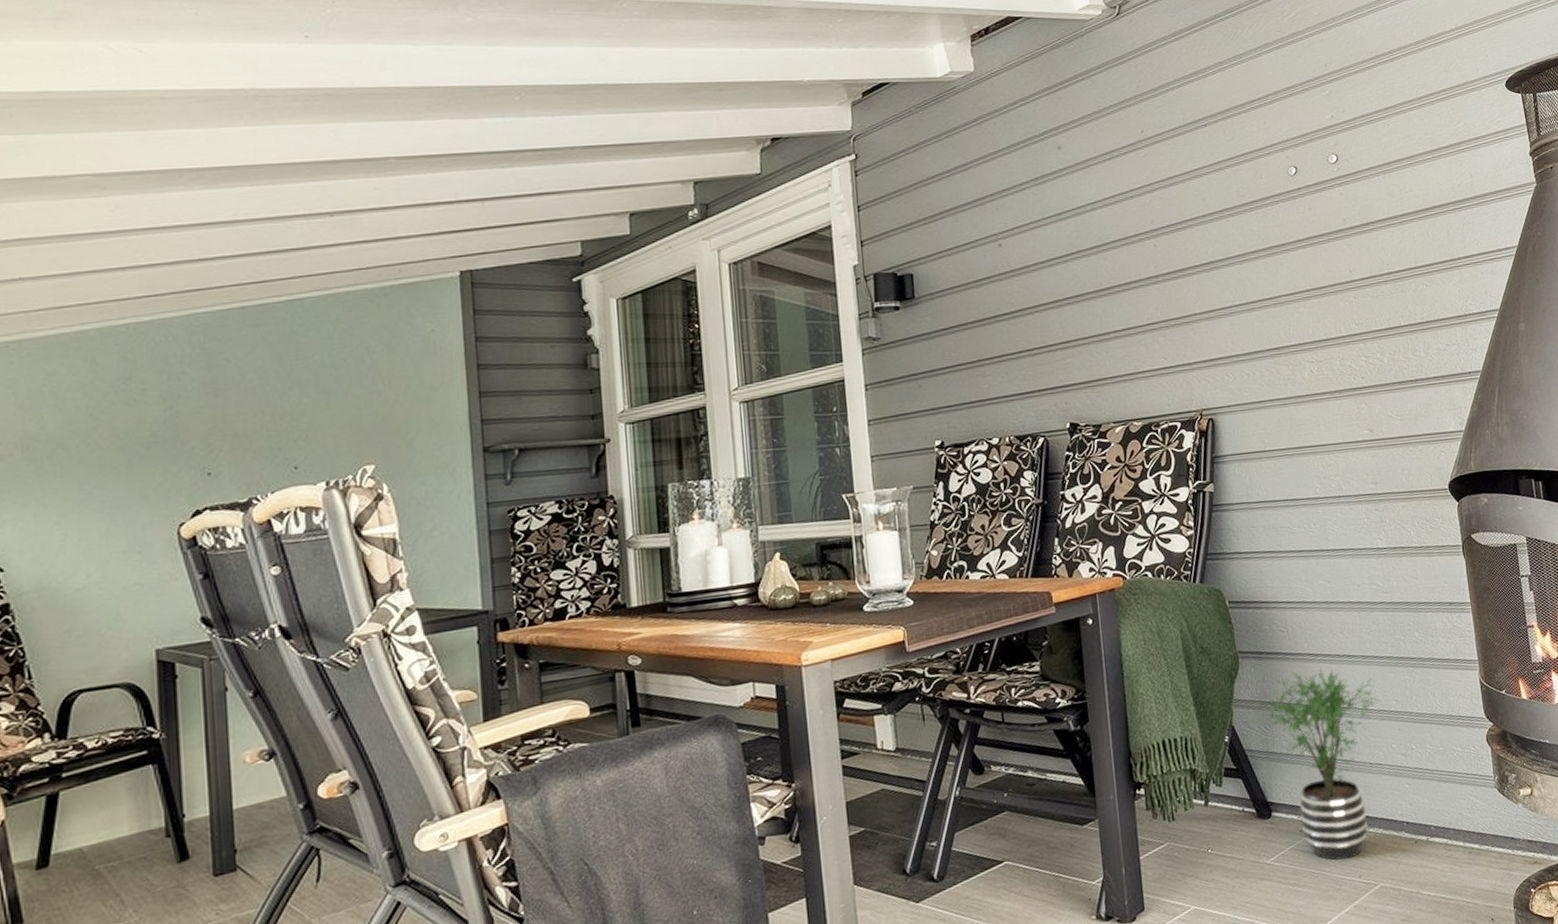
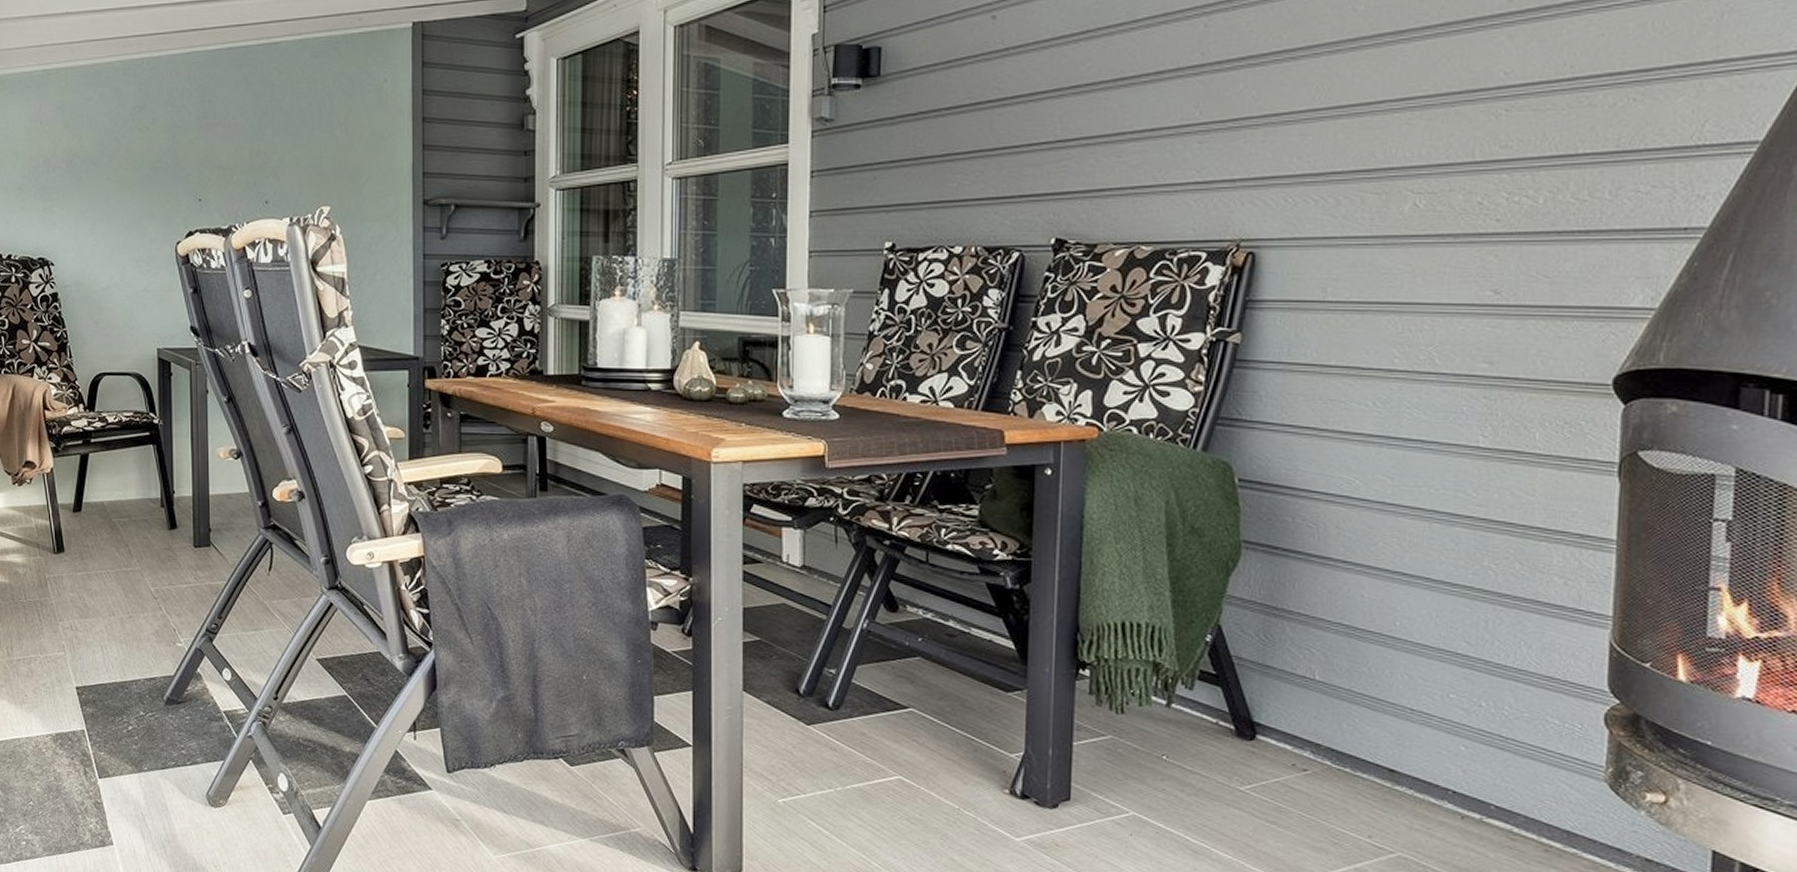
potted plant: present [1252,668,1380,861] -> none [1250,579,1442,813]

